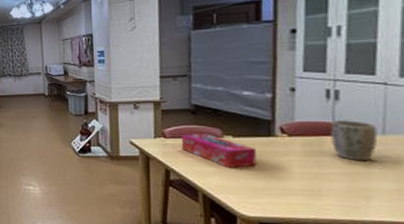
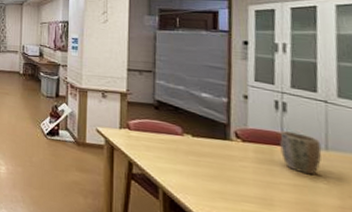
tissue box: present [181,132,257,168] -> none [144,128,214,169]

